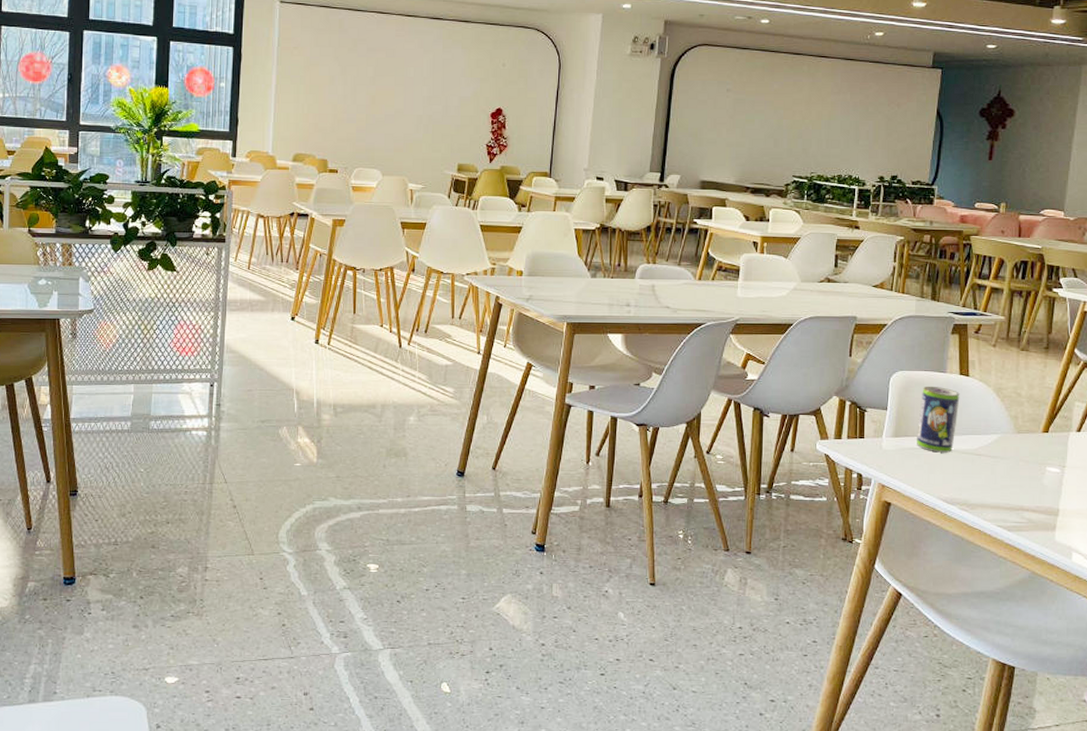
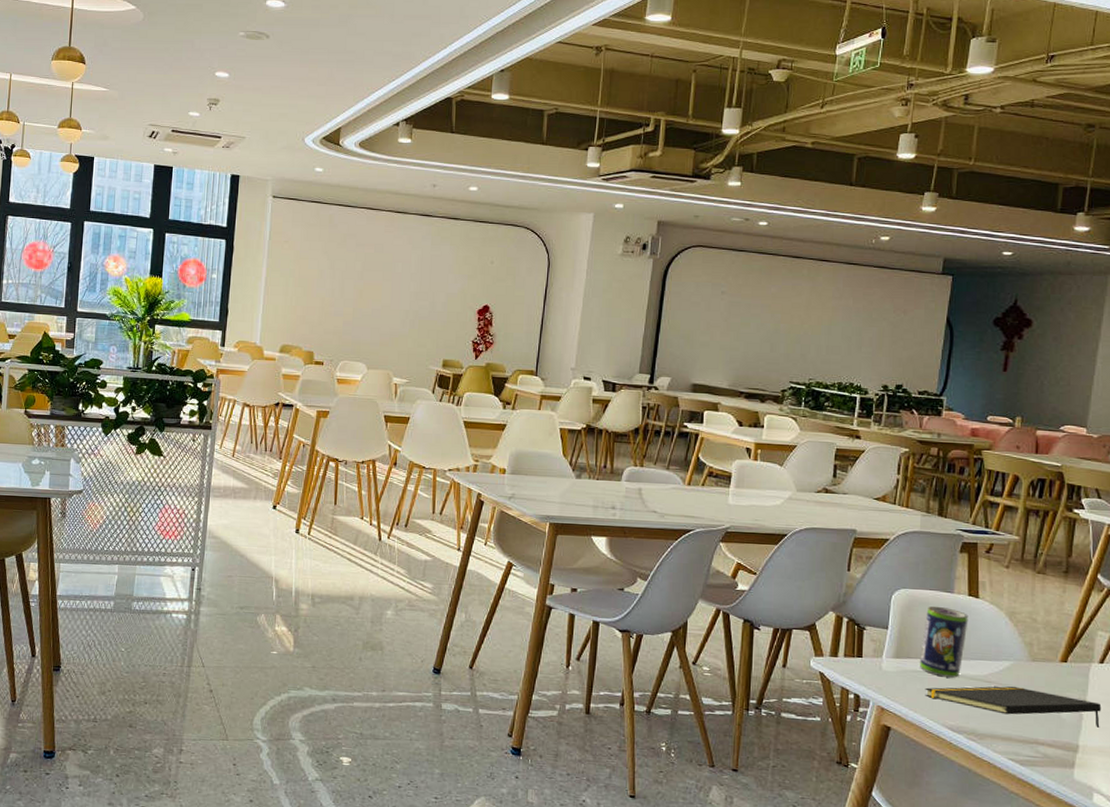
notepad: none [921,458,1079,492] -> present [925,686,1102,728]

